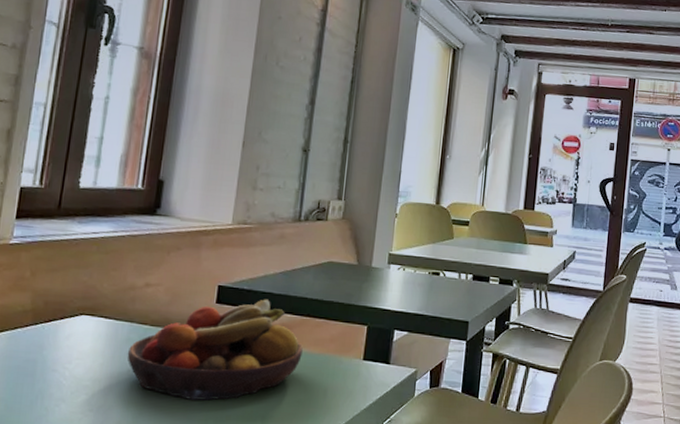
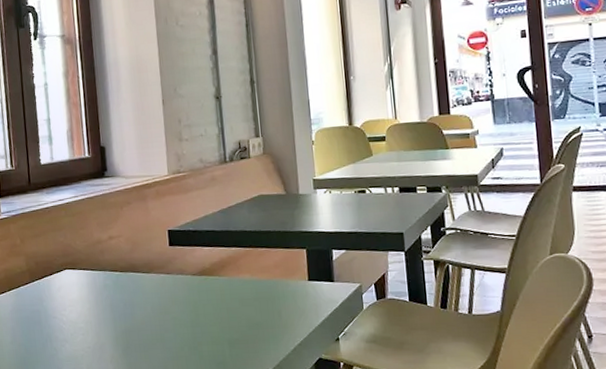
fruit bowl: present [127,299,303,401] -> none [107,236,252,331]

